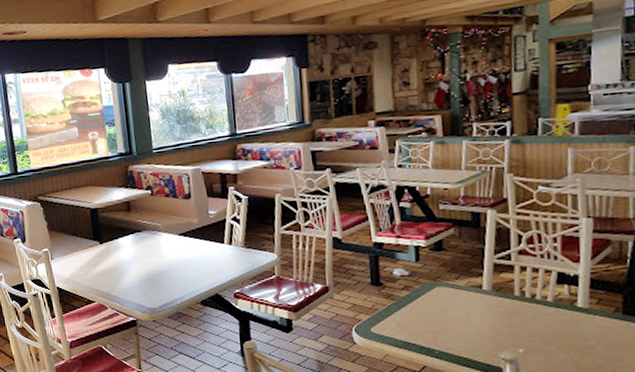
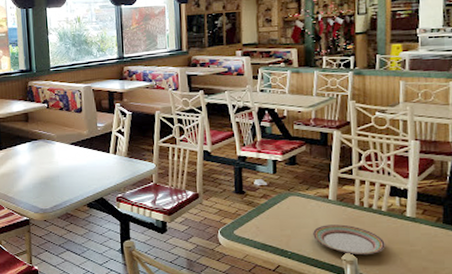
plate: none [464,318,552,352] -> present [313,224,385,254]

